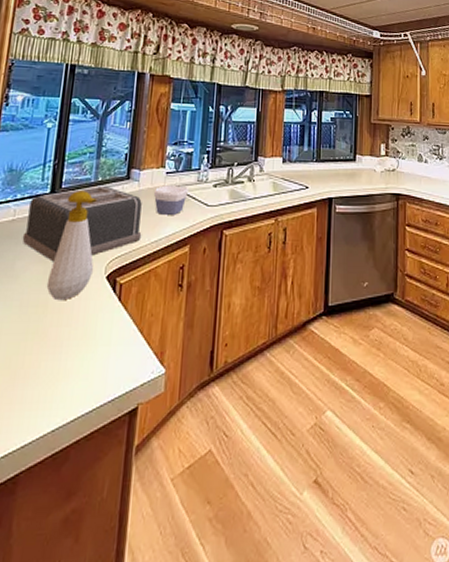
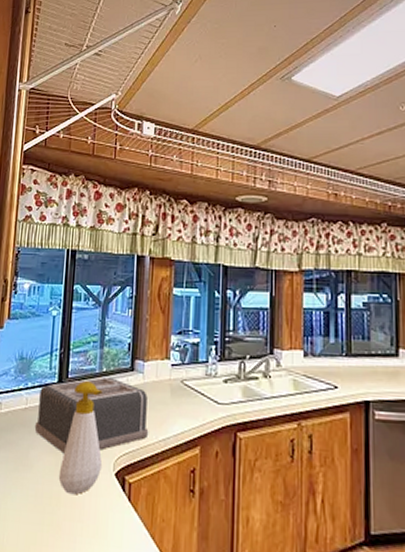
bowl: present [153,185,188,215] -> none [159,378,196,412]

